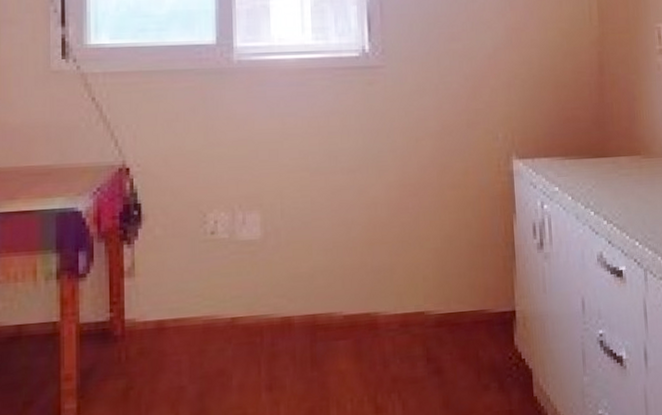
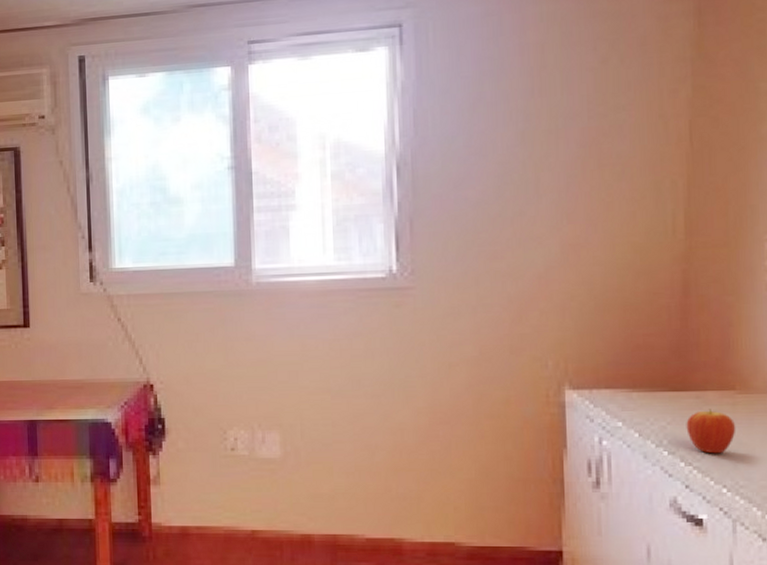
fruit: none [606,172,643,212] -> present [686,409,736,454]

